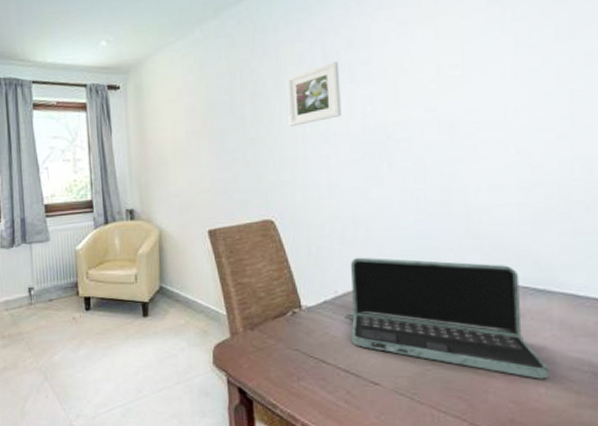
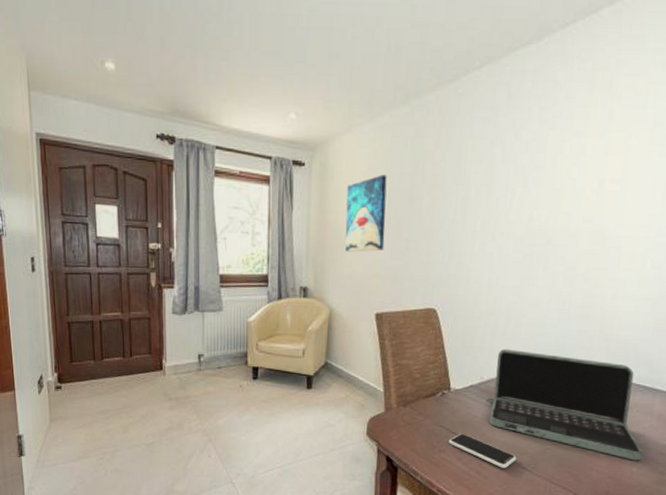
wall art: none [164,88,210,169] -> present [345,175,387,252]
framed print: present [285,60,341,126] -> none [461,163,515,222]
smartphone: none [308,356,392,396] -> present [449,433,517,468]

